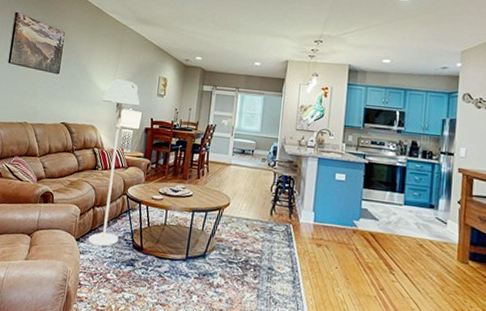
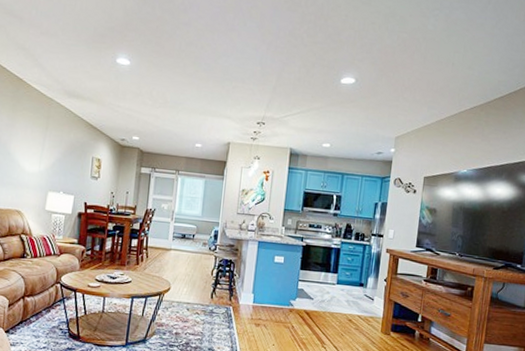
floor lamp: present [88,79,140,246] -> none [19,159,71,337]

